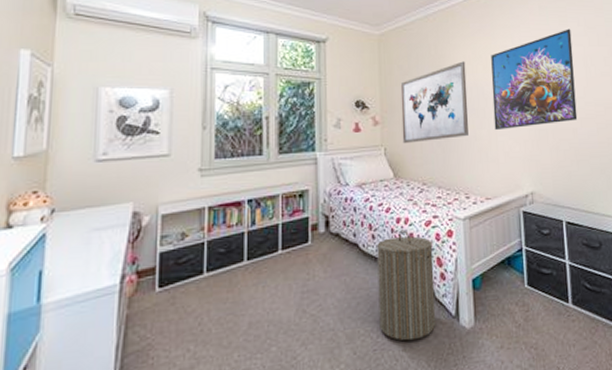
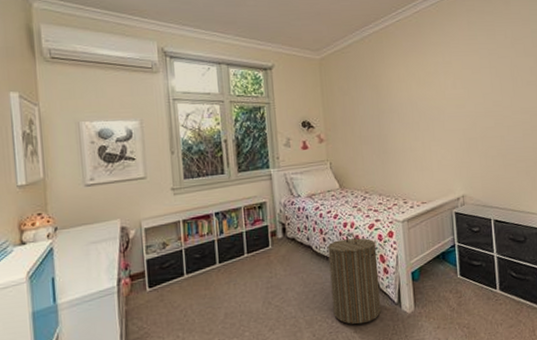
wall art: present [400,61,468,143] -> none [341,79,405,157]
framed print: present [491,29,578,130] -> none [423,42,505,141]

